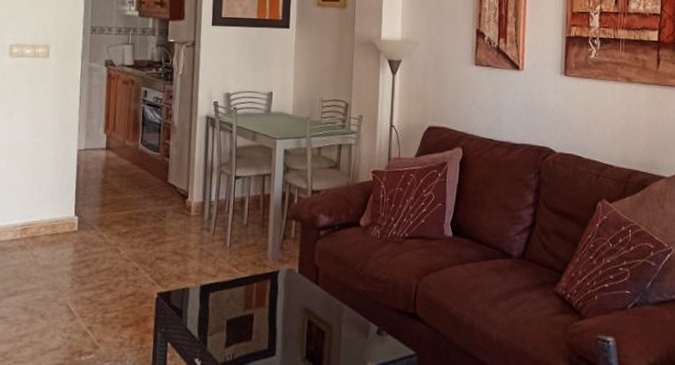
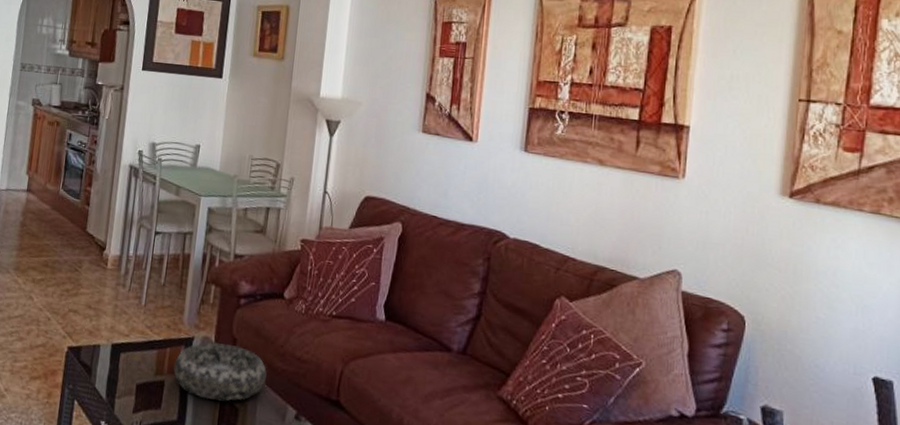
decorative bowl: none [260,272,349,327] -> present [172,342,267,401]

